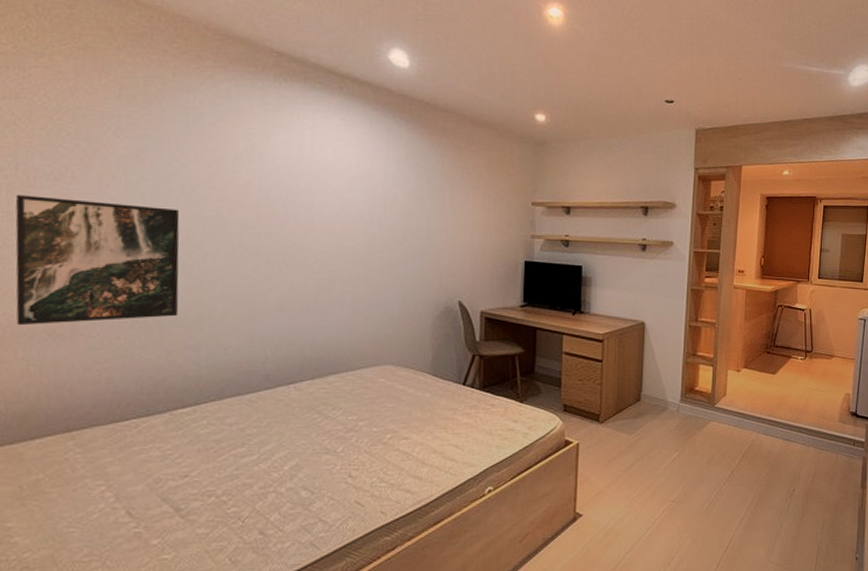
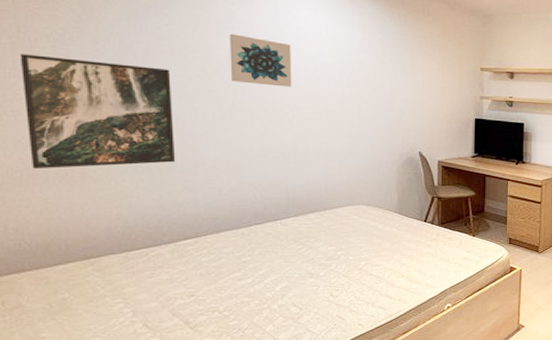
wall art: none [246,168,316,228] -> present [230,33,292,87]

